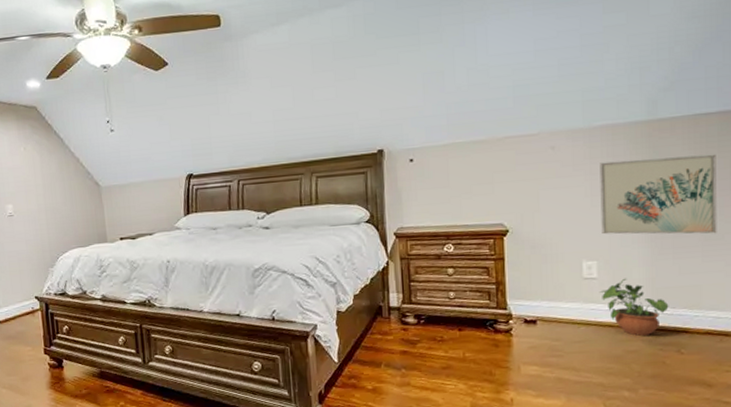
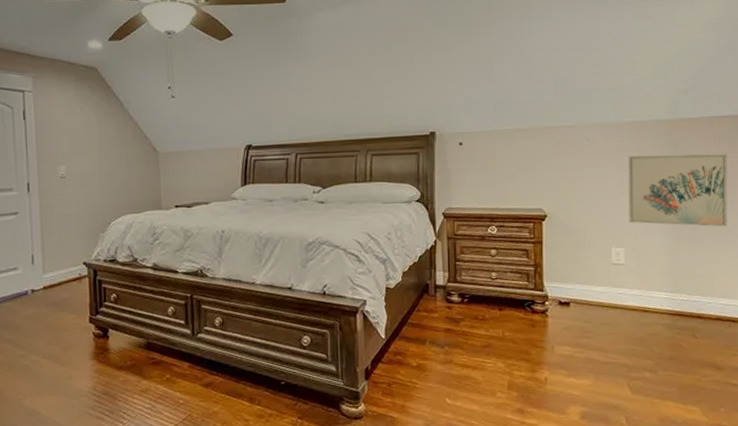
potted plant: present [599,278,669,337] -> none [625,265,686,321]

